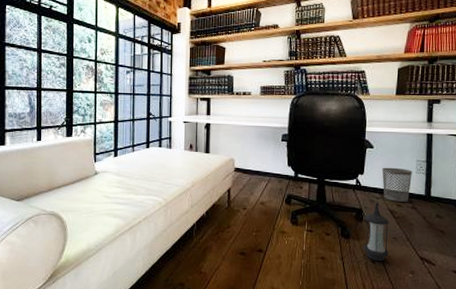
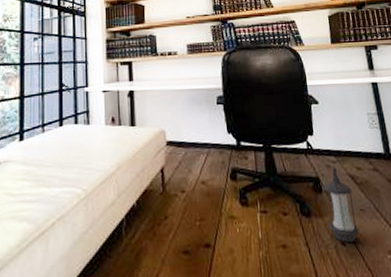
wastebasket: present [382,167,412,202] -> none [333,124,368,164]

